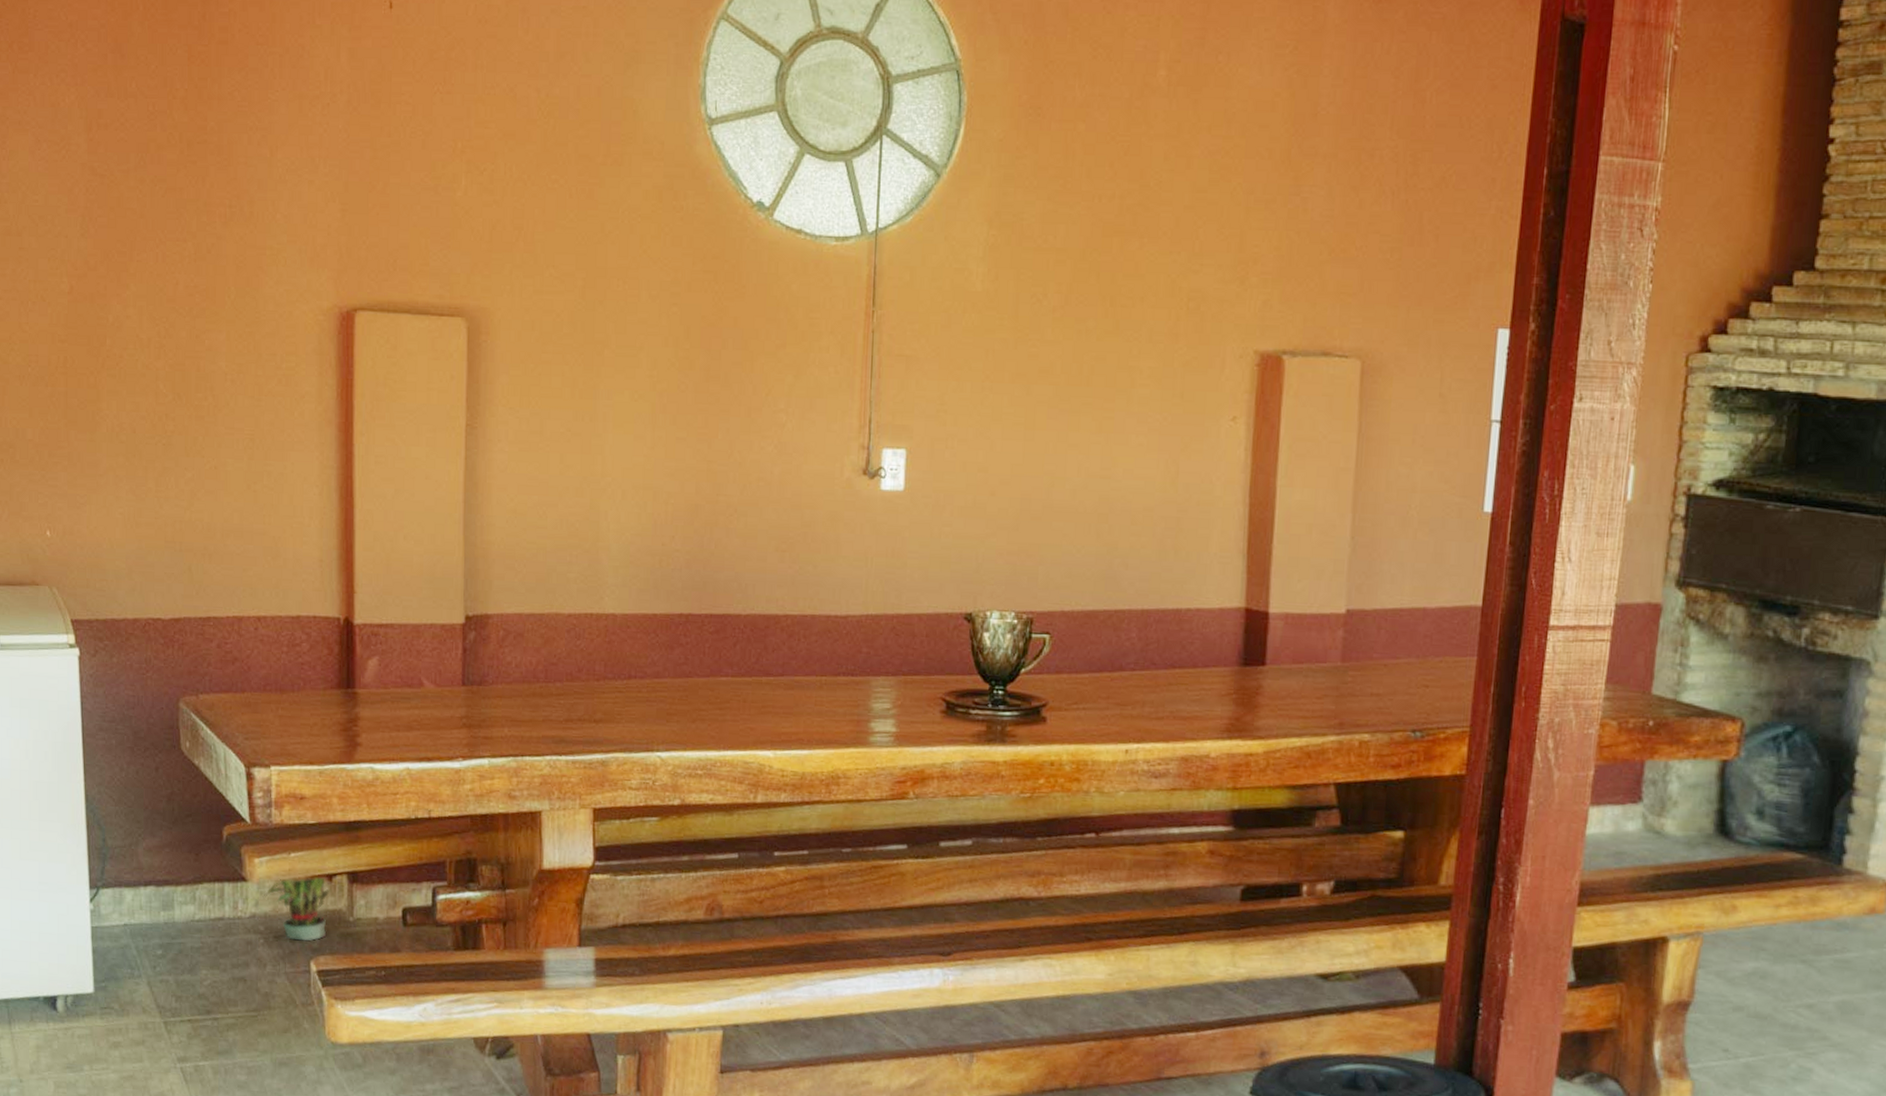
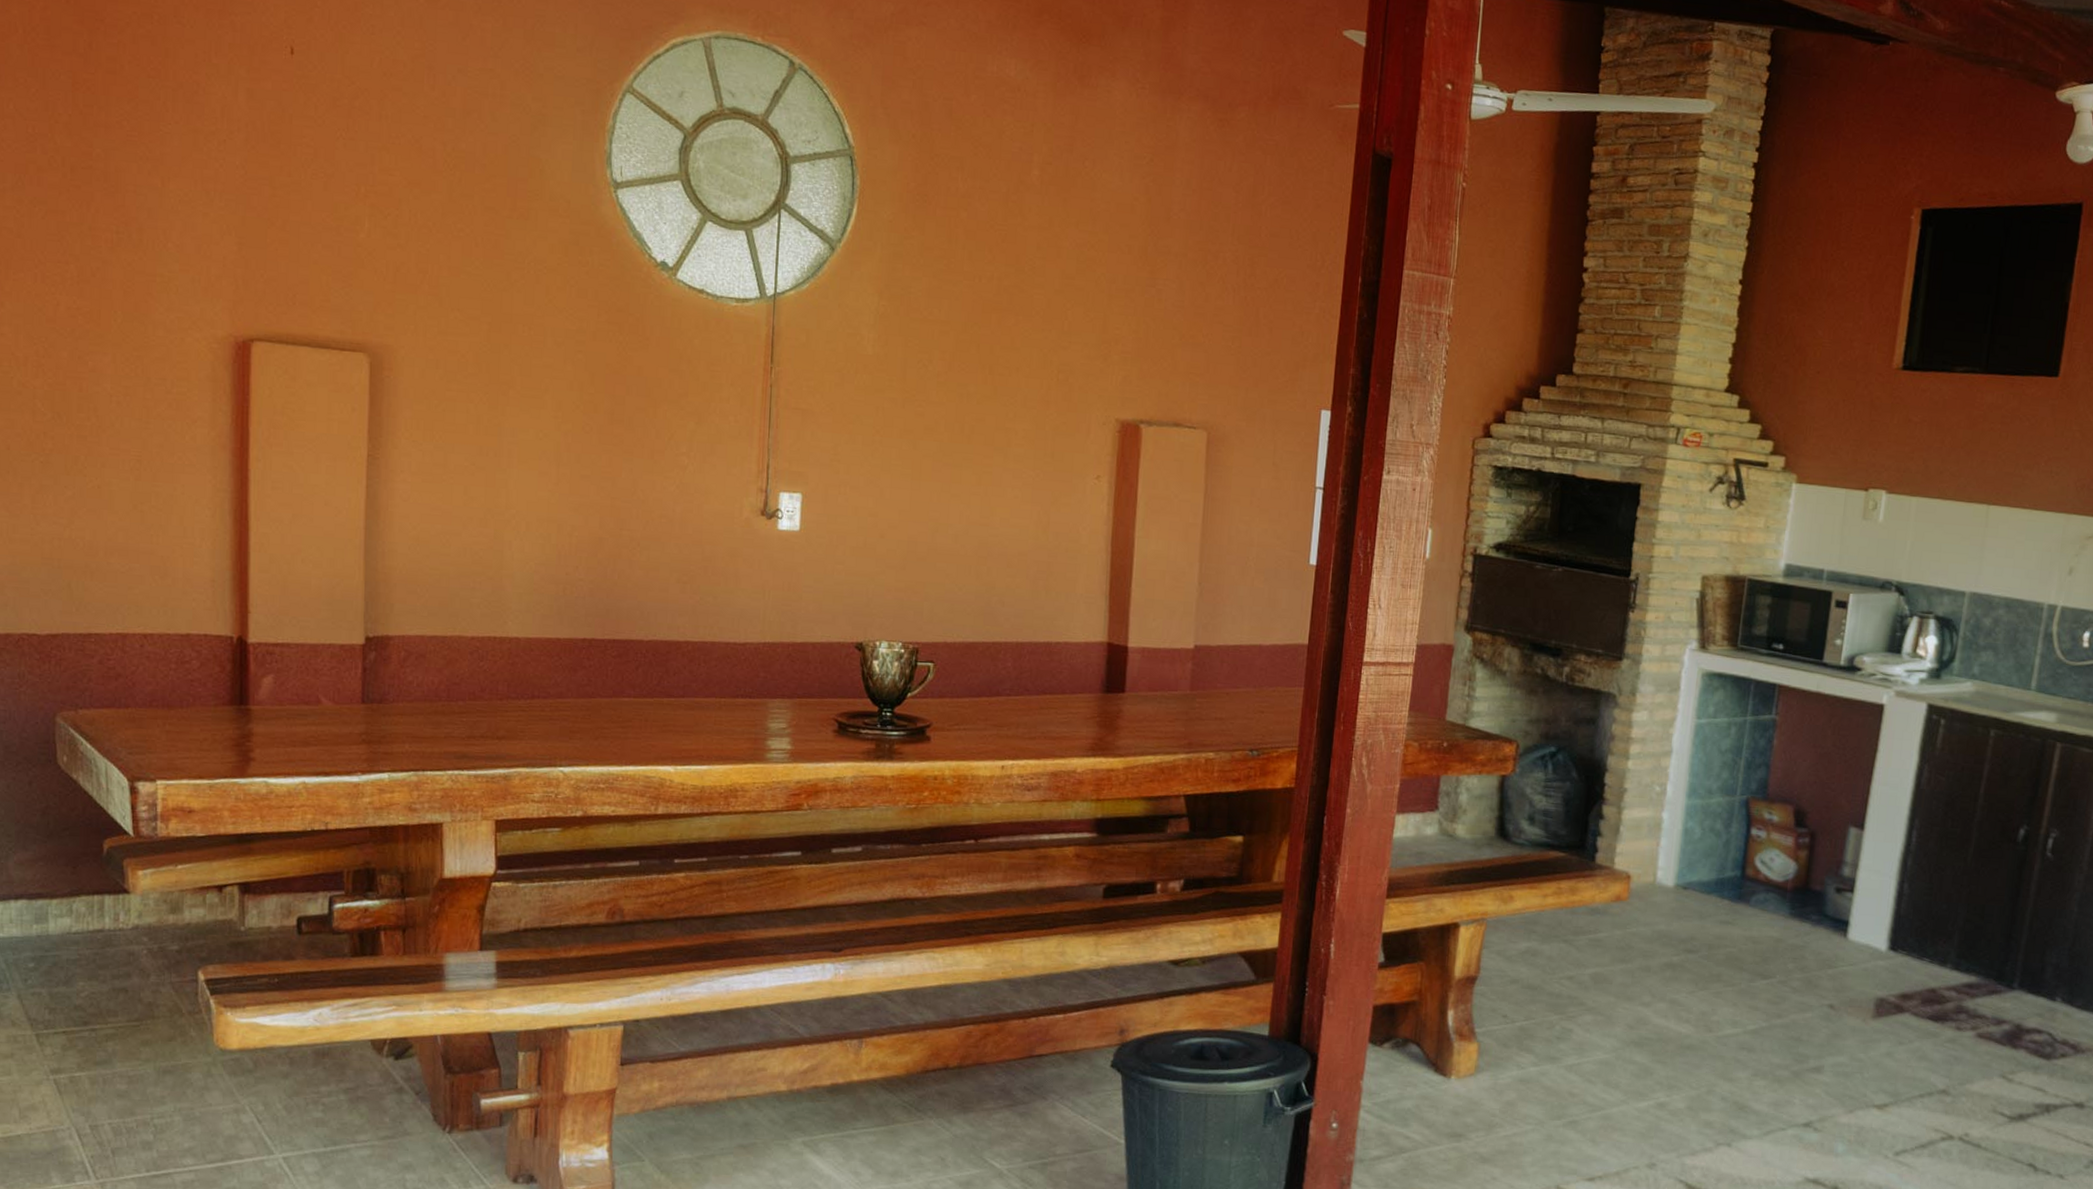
potted plant: present [263,877,330,941] -> none [146,888,220,951]

